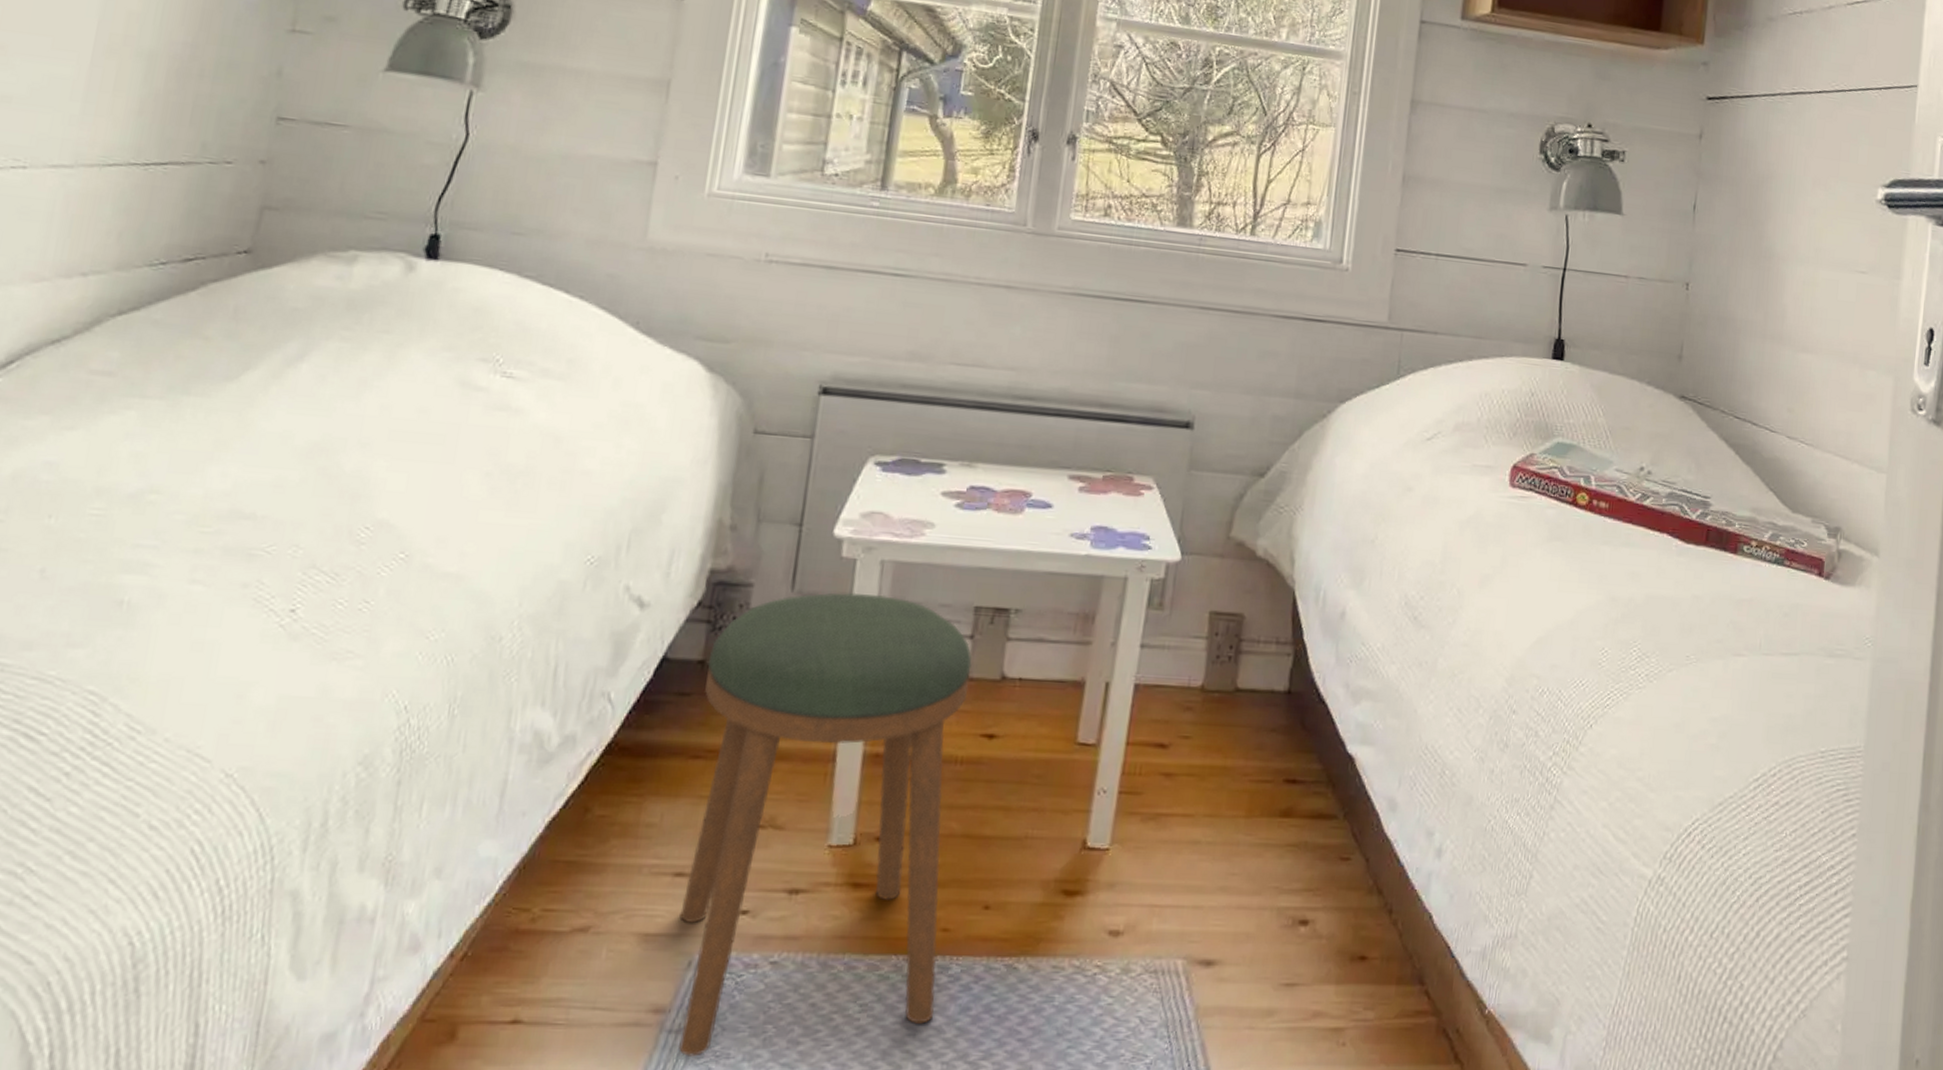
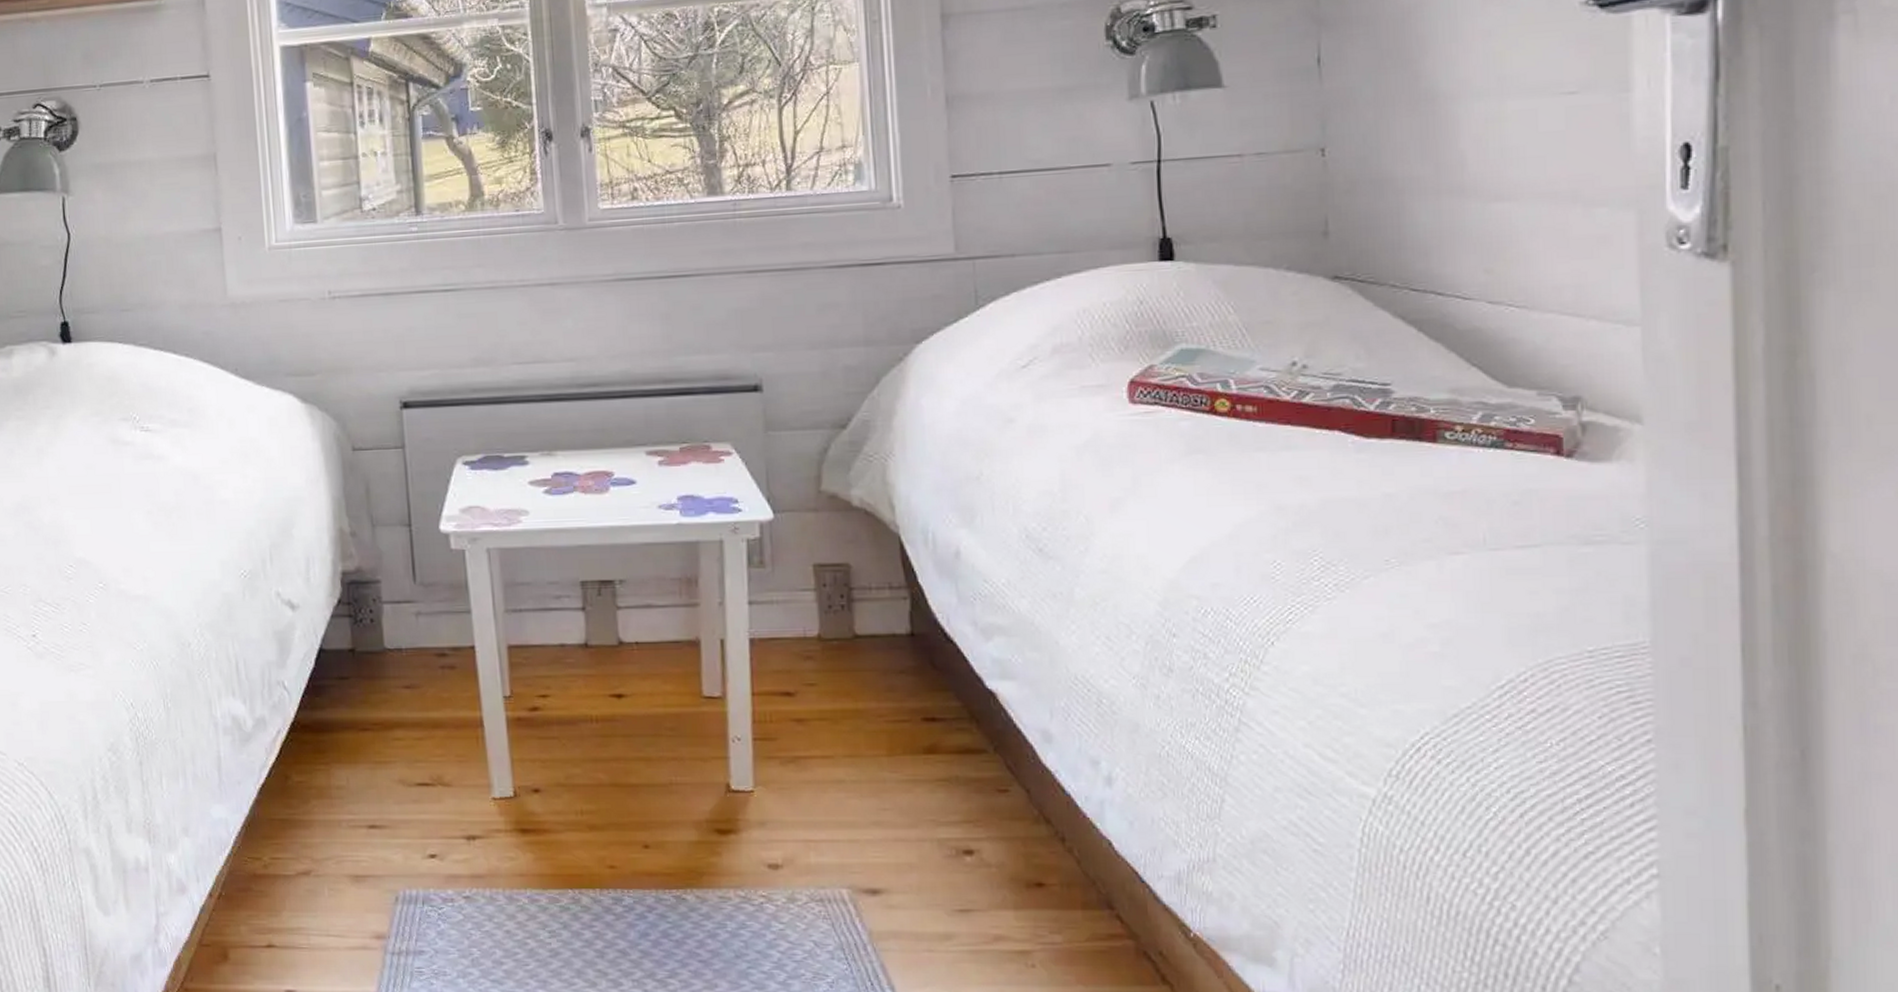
stool: present [678,592,972,1057] -> none [357,578,616,974]

